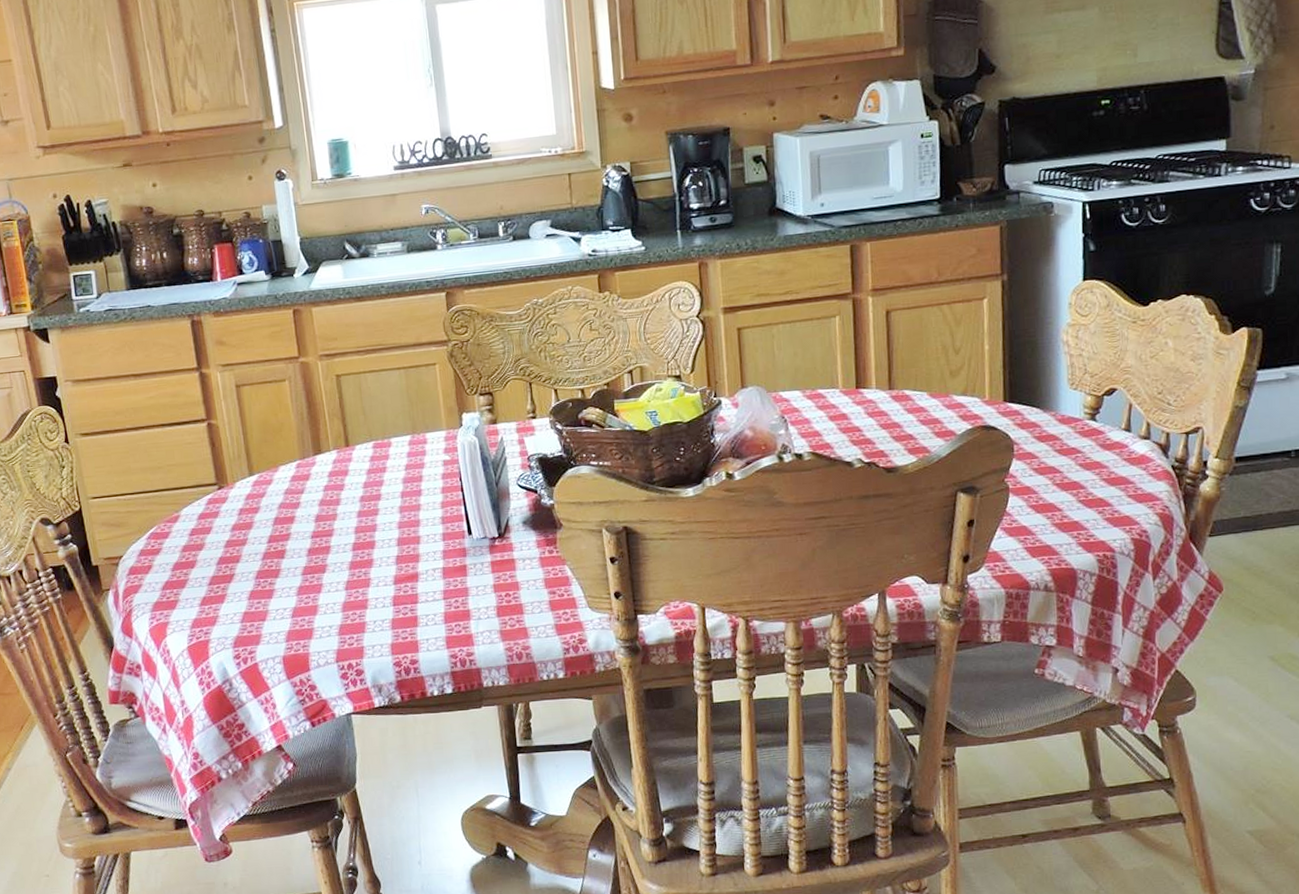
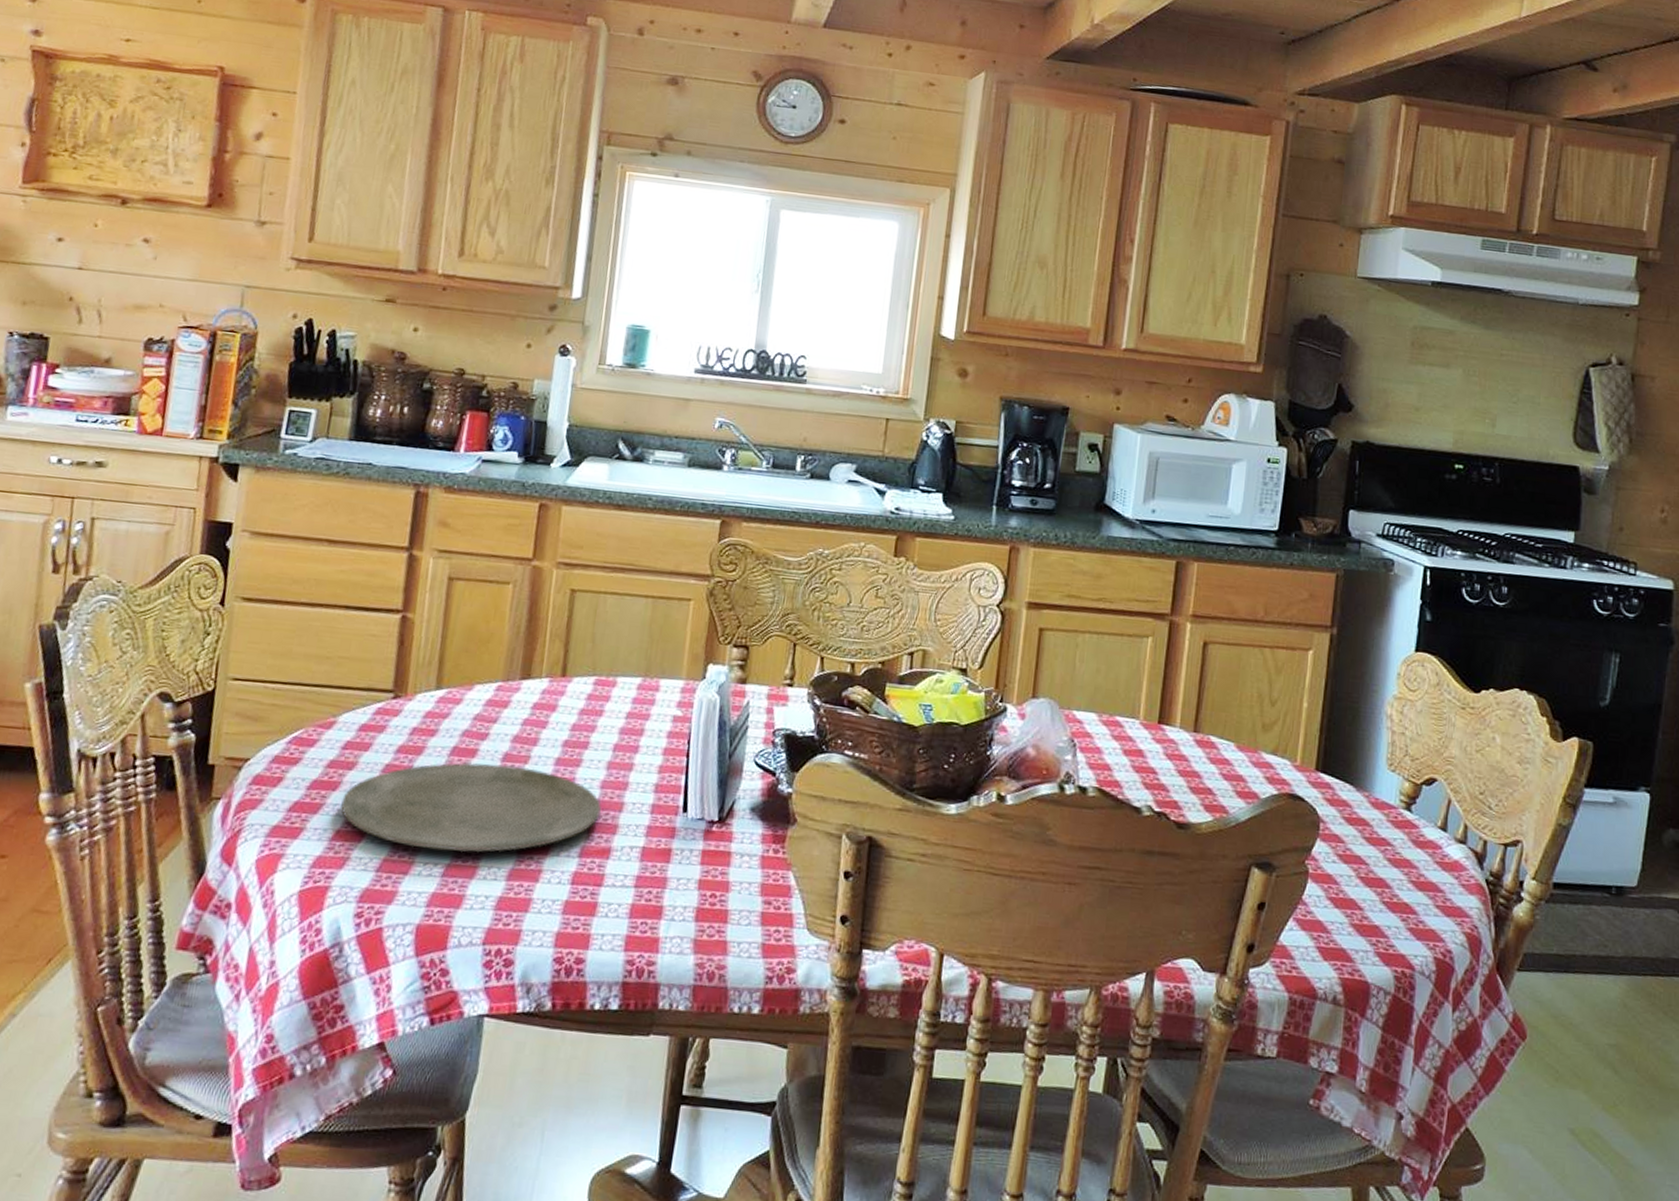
plate: none [200,523,403,599] -> present [340,763,601,852]

